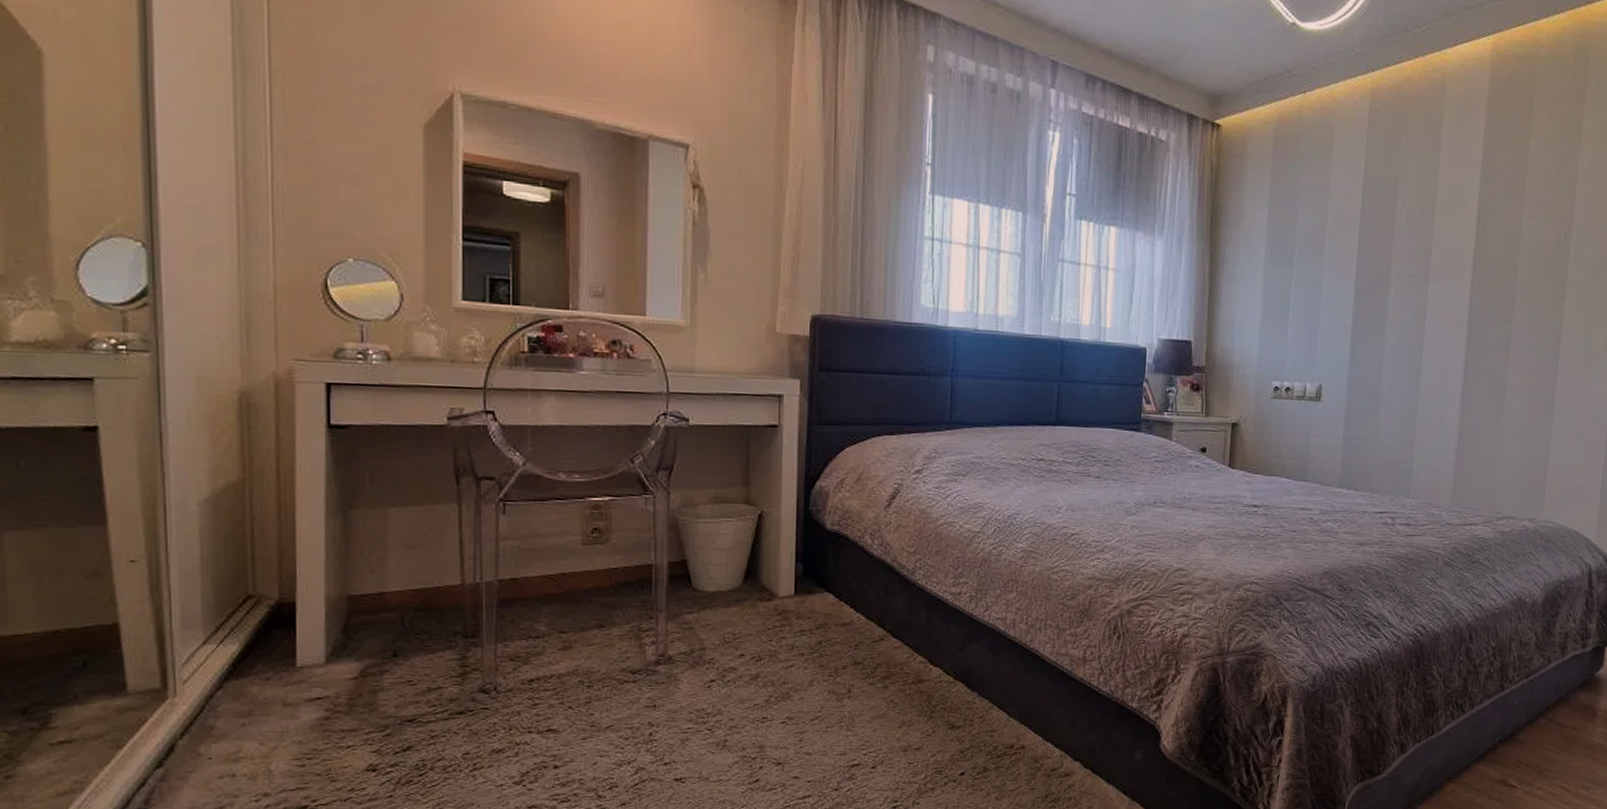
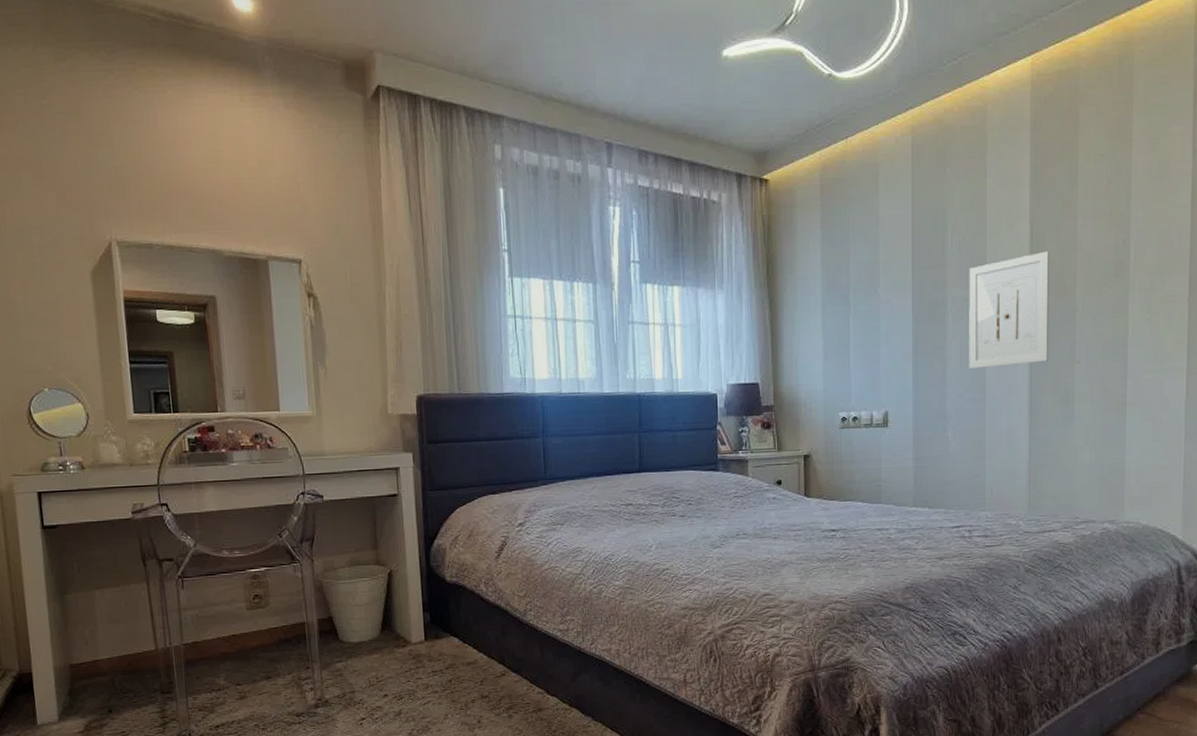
wall art: none [1406,236,1494,350] -> present [969,251,1049,368]

